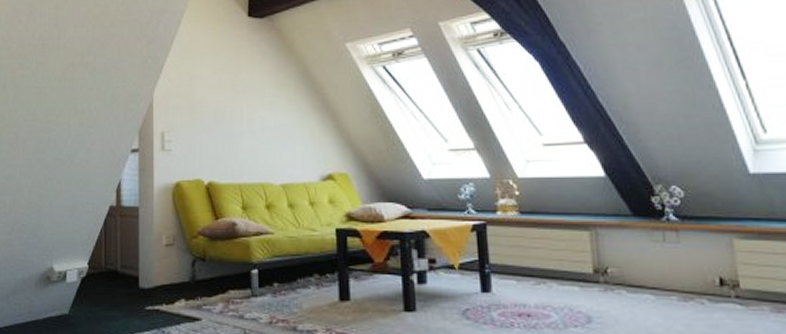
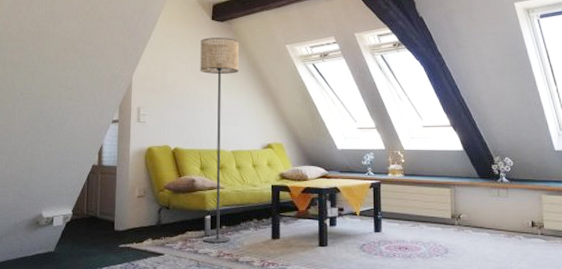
floor lamp: none [235,38,285,306] -> present [200,37,239,244]

